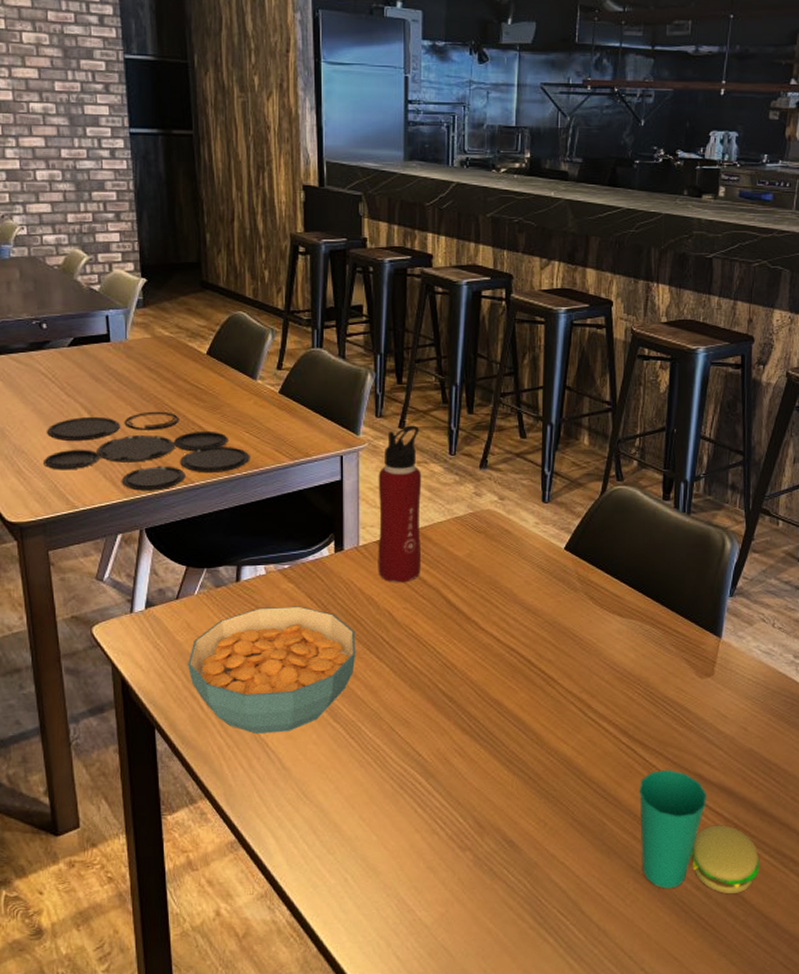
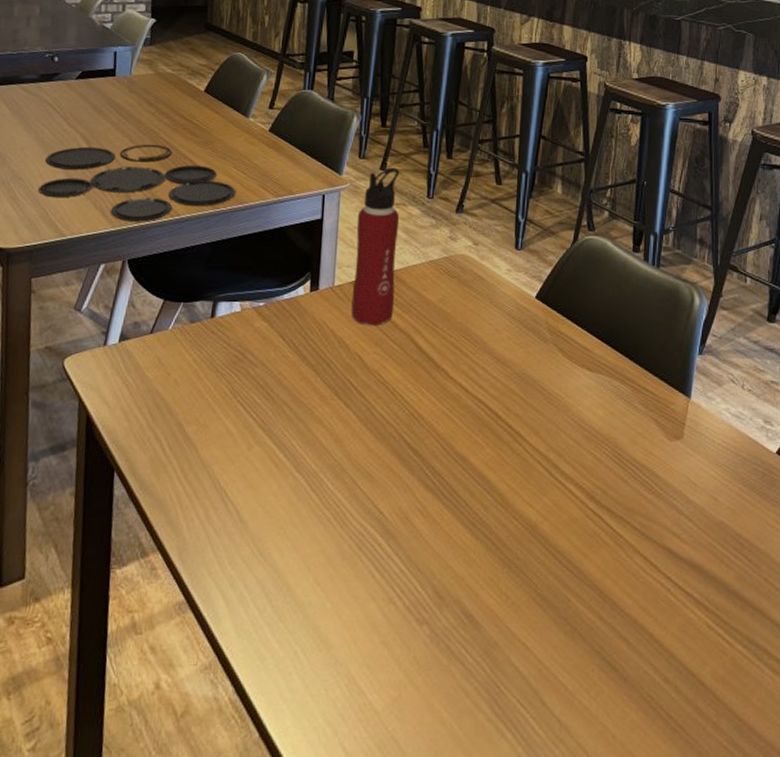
cereal bowl: present [187,606,356,733] -> none [154,345,324,482]
cup: present [638,769,760,894] -> none [605,540,732,690]

